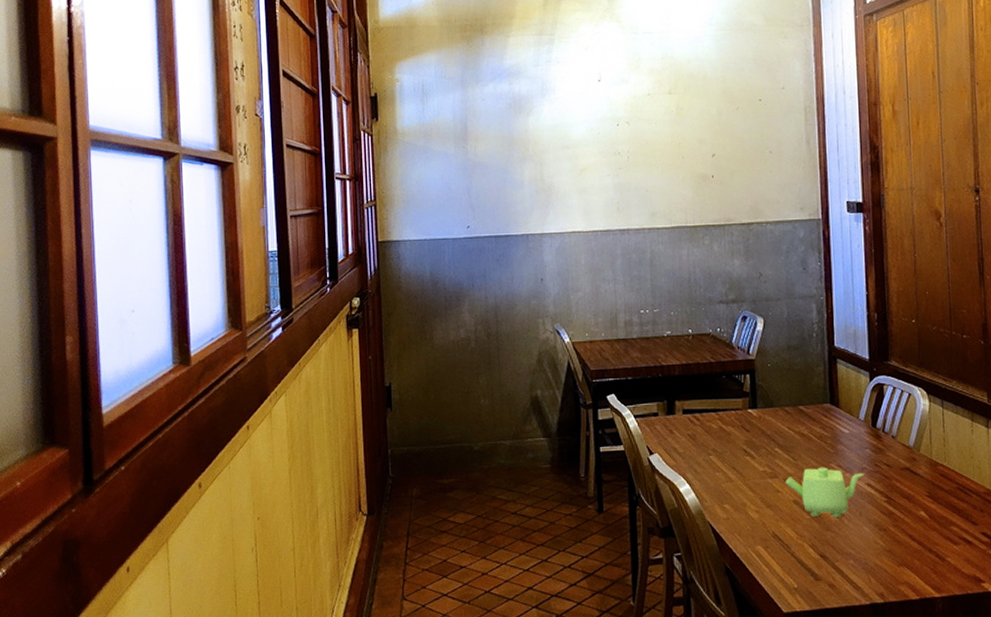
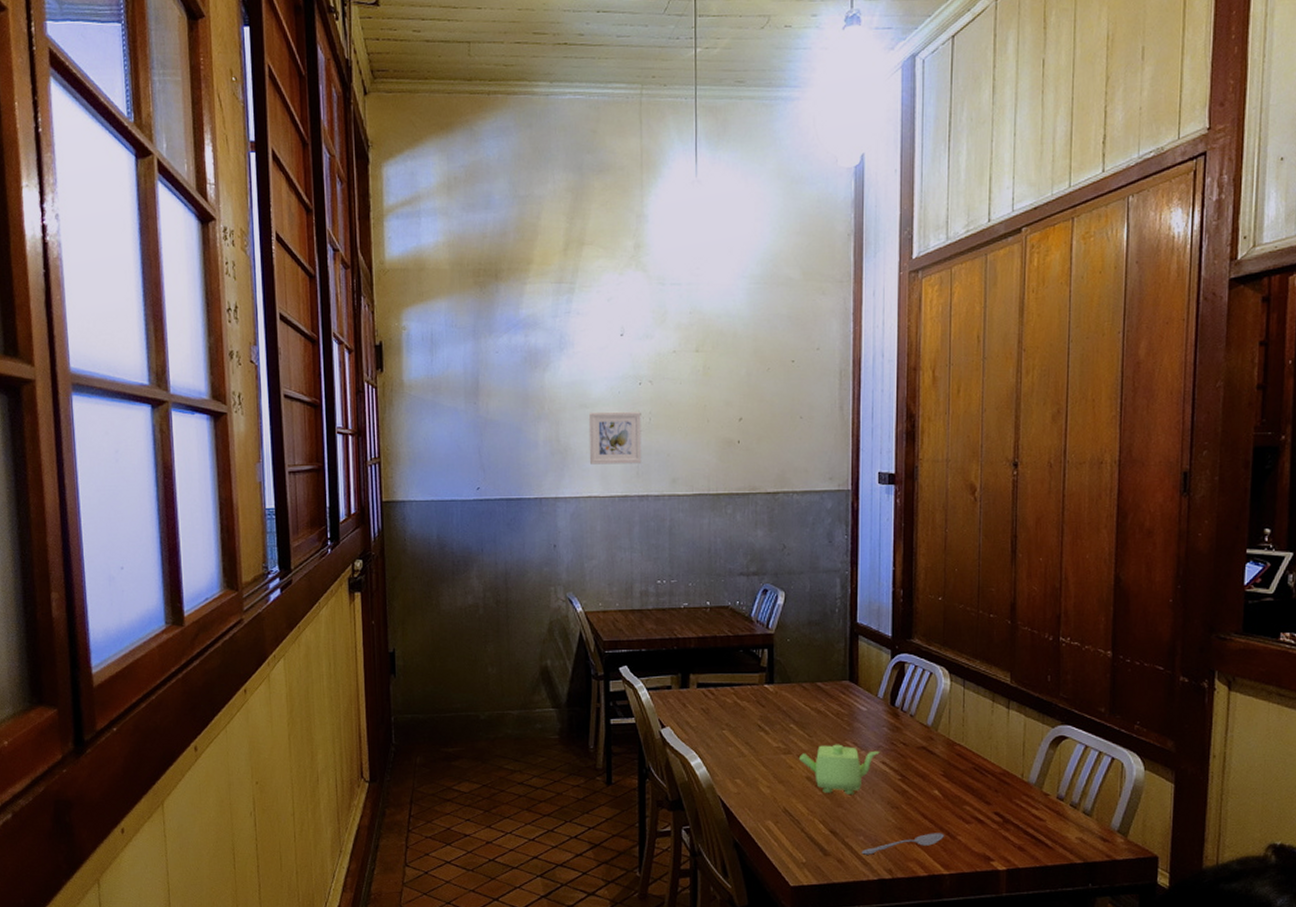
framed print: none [570,150,622,202] -> present [588,411,642,465]
spoon: none [852,555,933,579] -> present [861,833,944,855]

